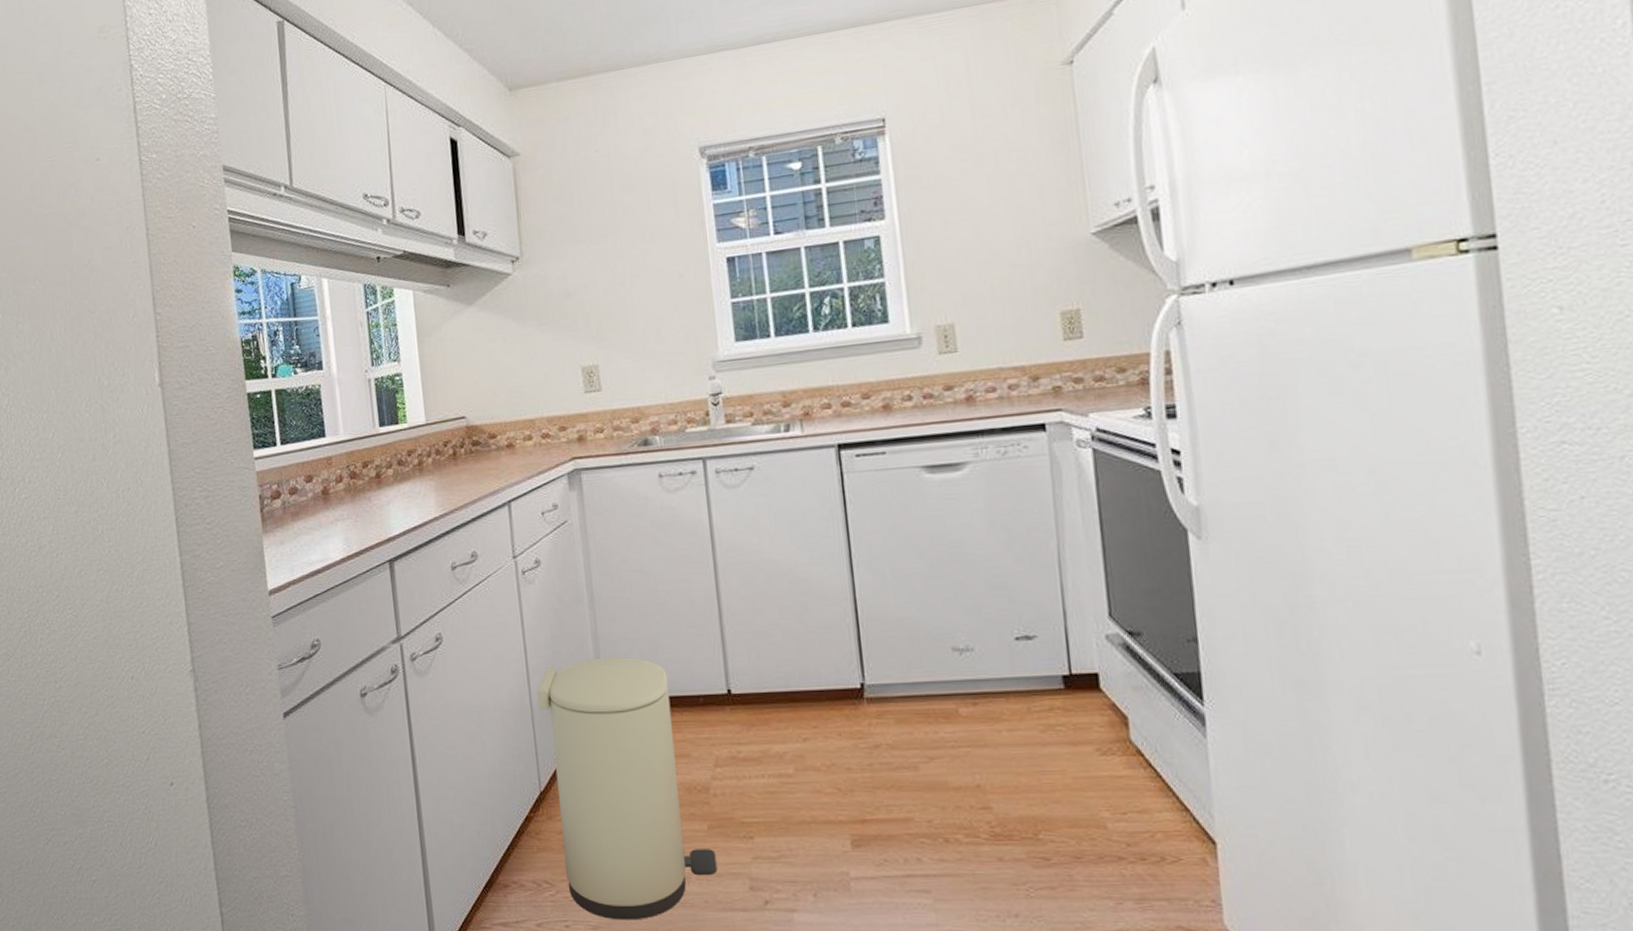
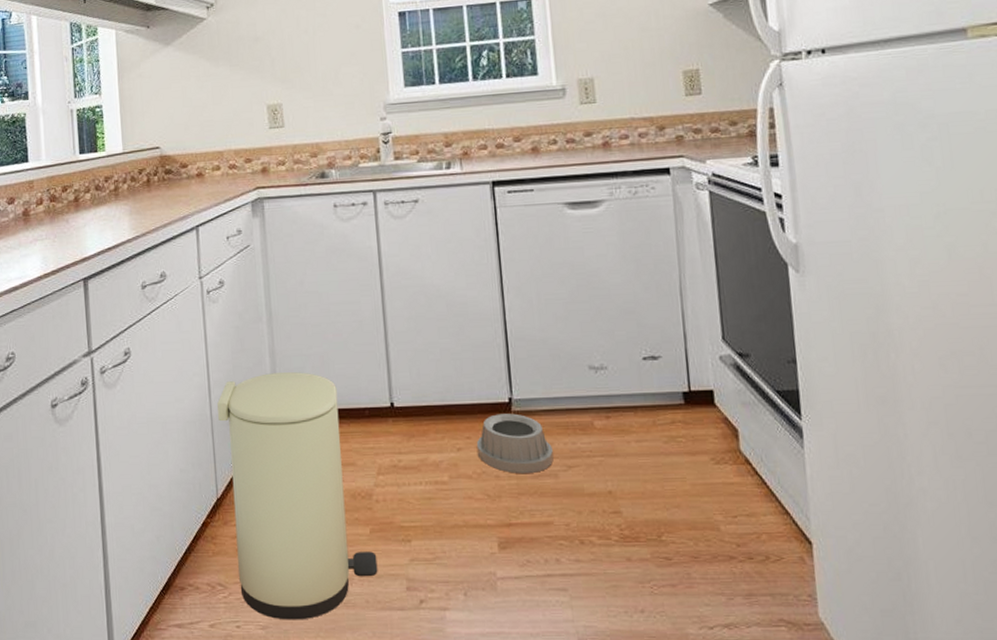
pet bowl: none [824,700,913,765] -> present [476,413,554,473]

